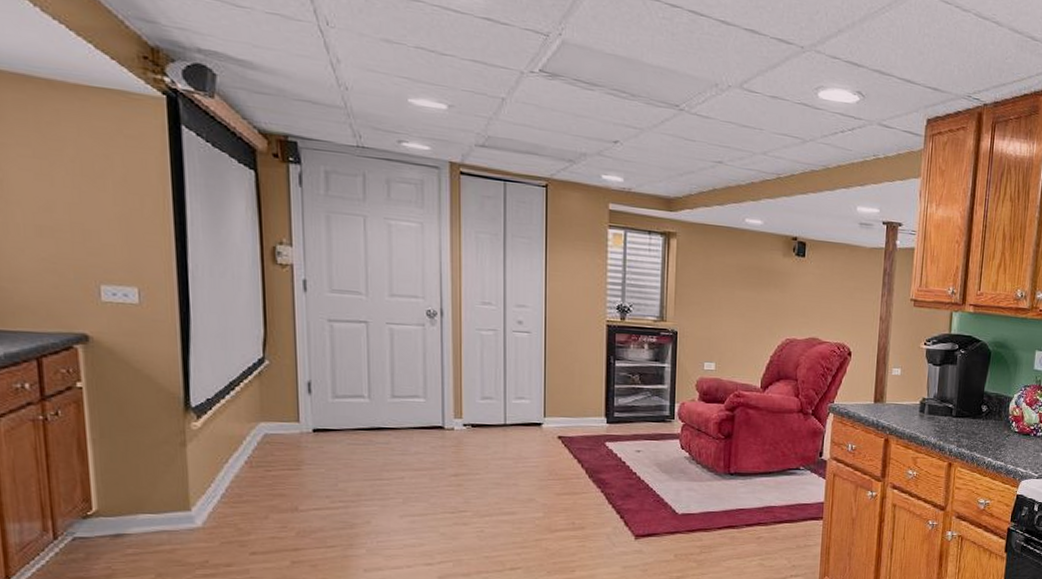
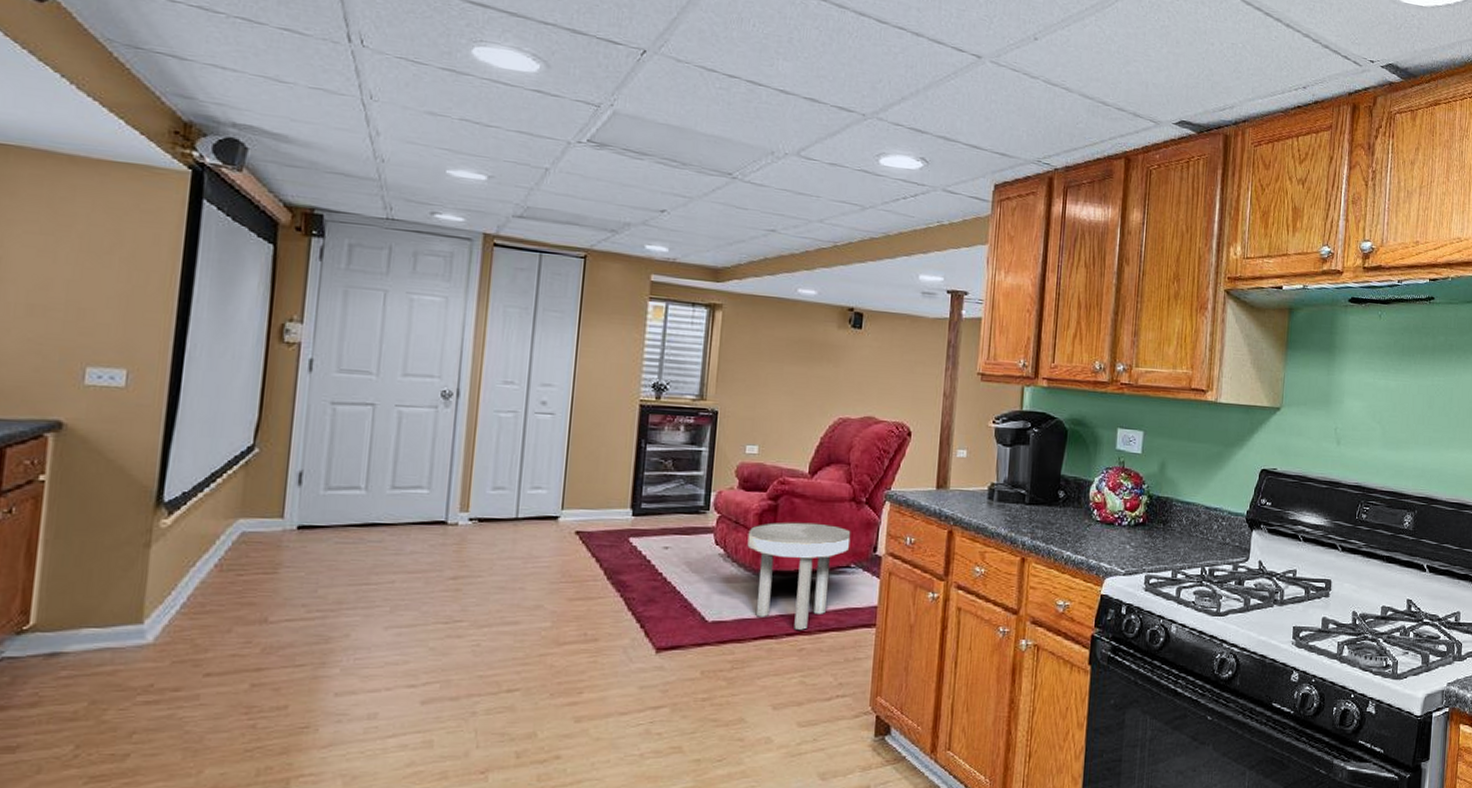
side table: none [709,430,800,521] -> present [747,522,851,630]

